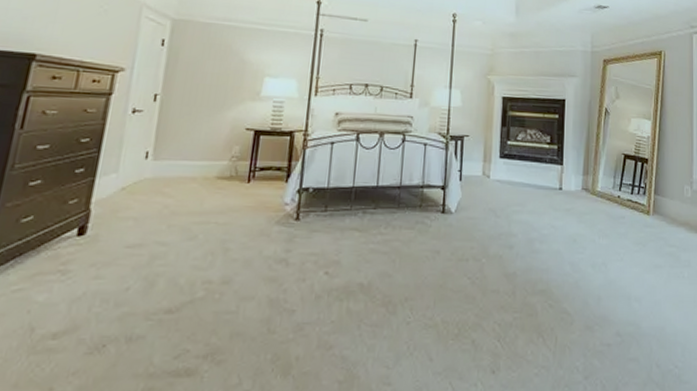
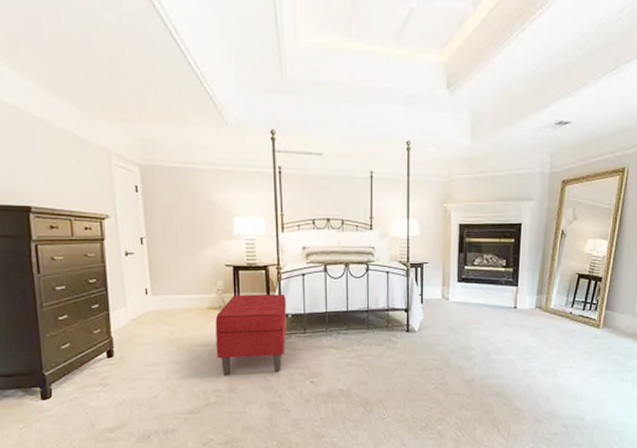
bench: none [215,163,309,263] -> present [215,294,287,376]

